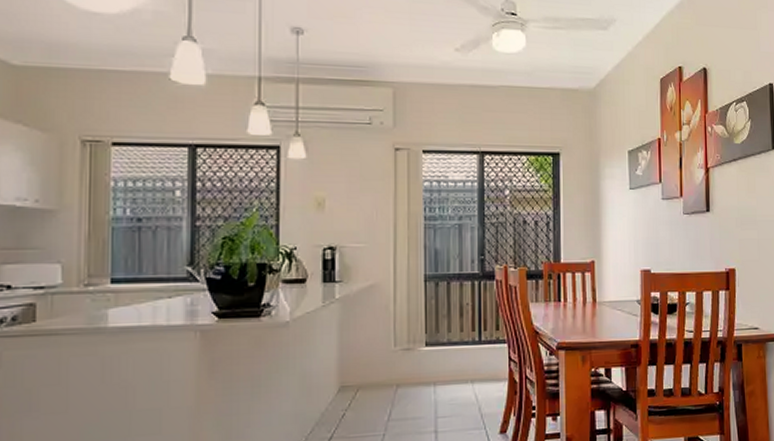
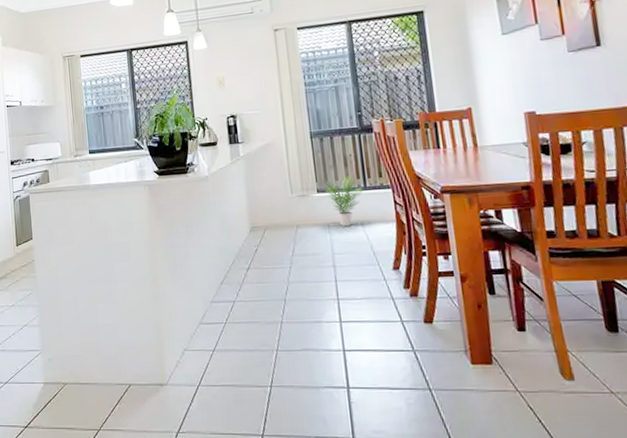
potted plant: none [435,326,479,386] -> present [324,174,365,227]

